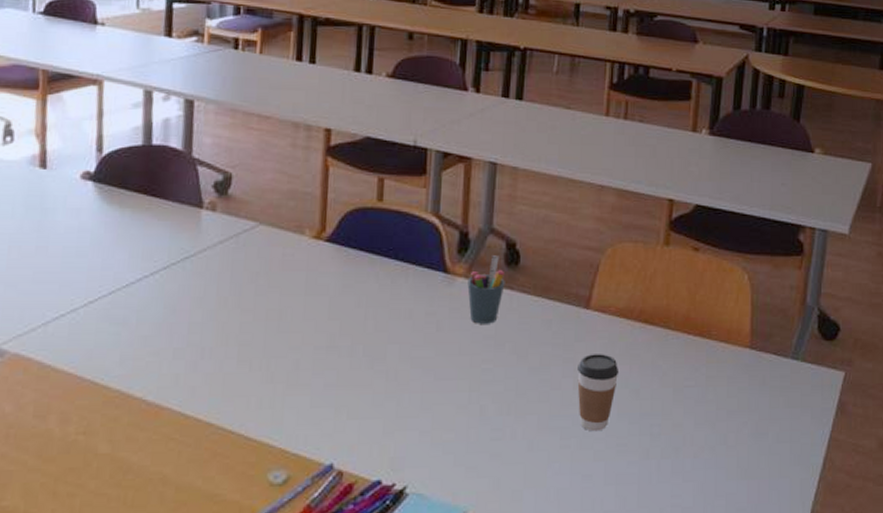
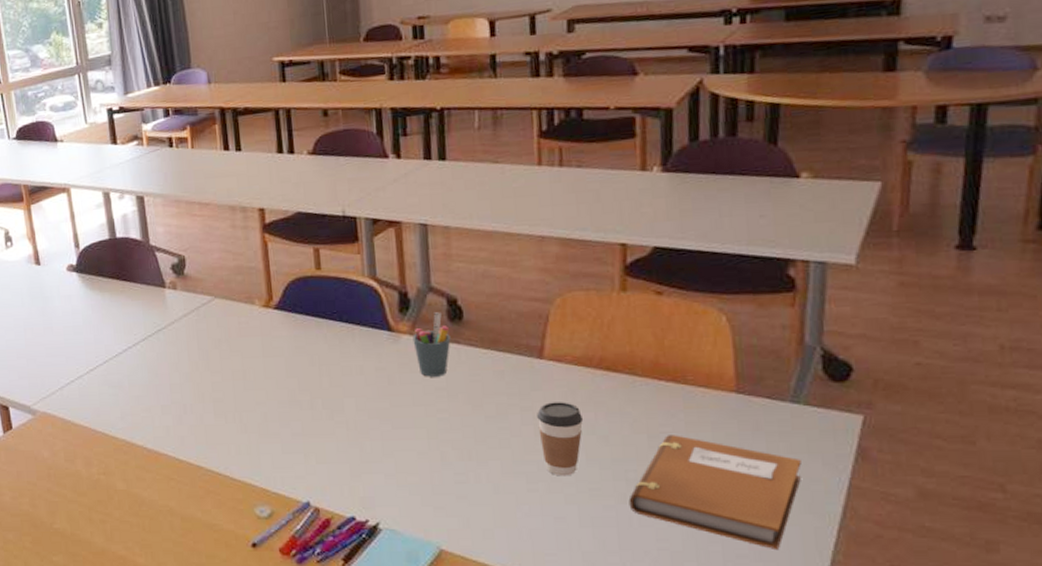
notebook: none [651,389,795,503] -> present [628,435,802,551]

